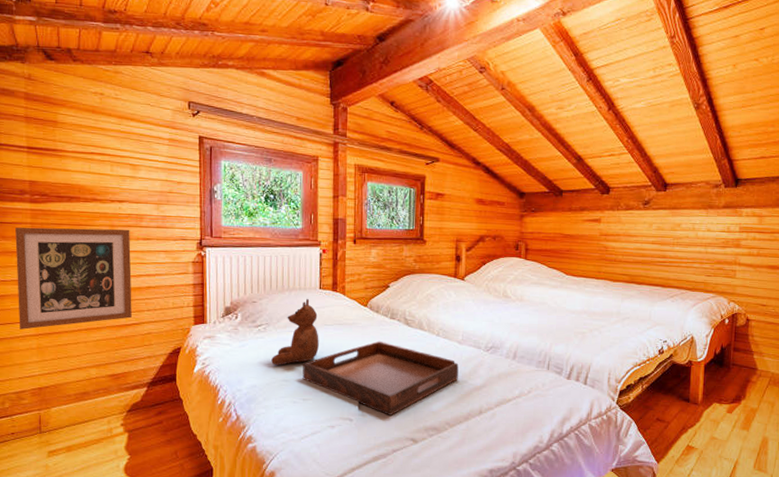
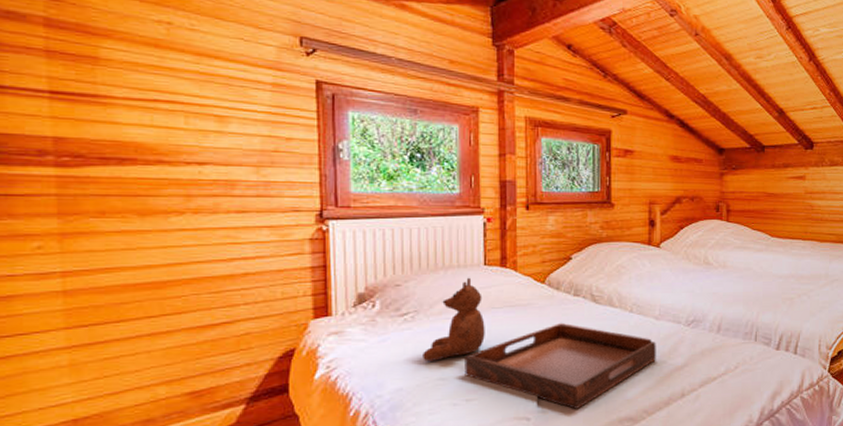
wall art: present [15,227,132,330] -> none [30,199,221,341]

